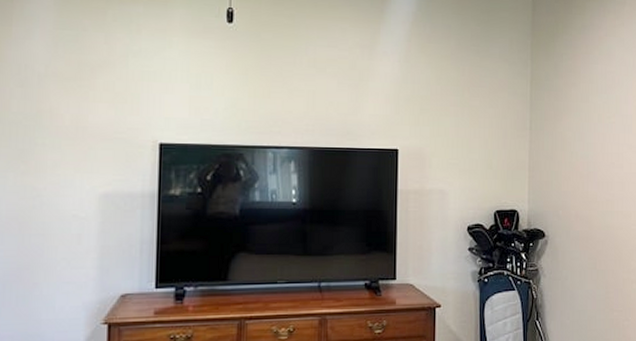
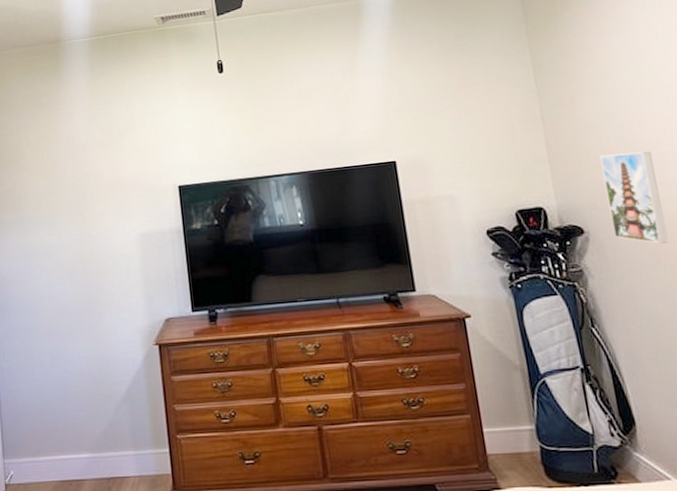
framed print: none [567,169,606,251] -> present [599,151,669,244]

